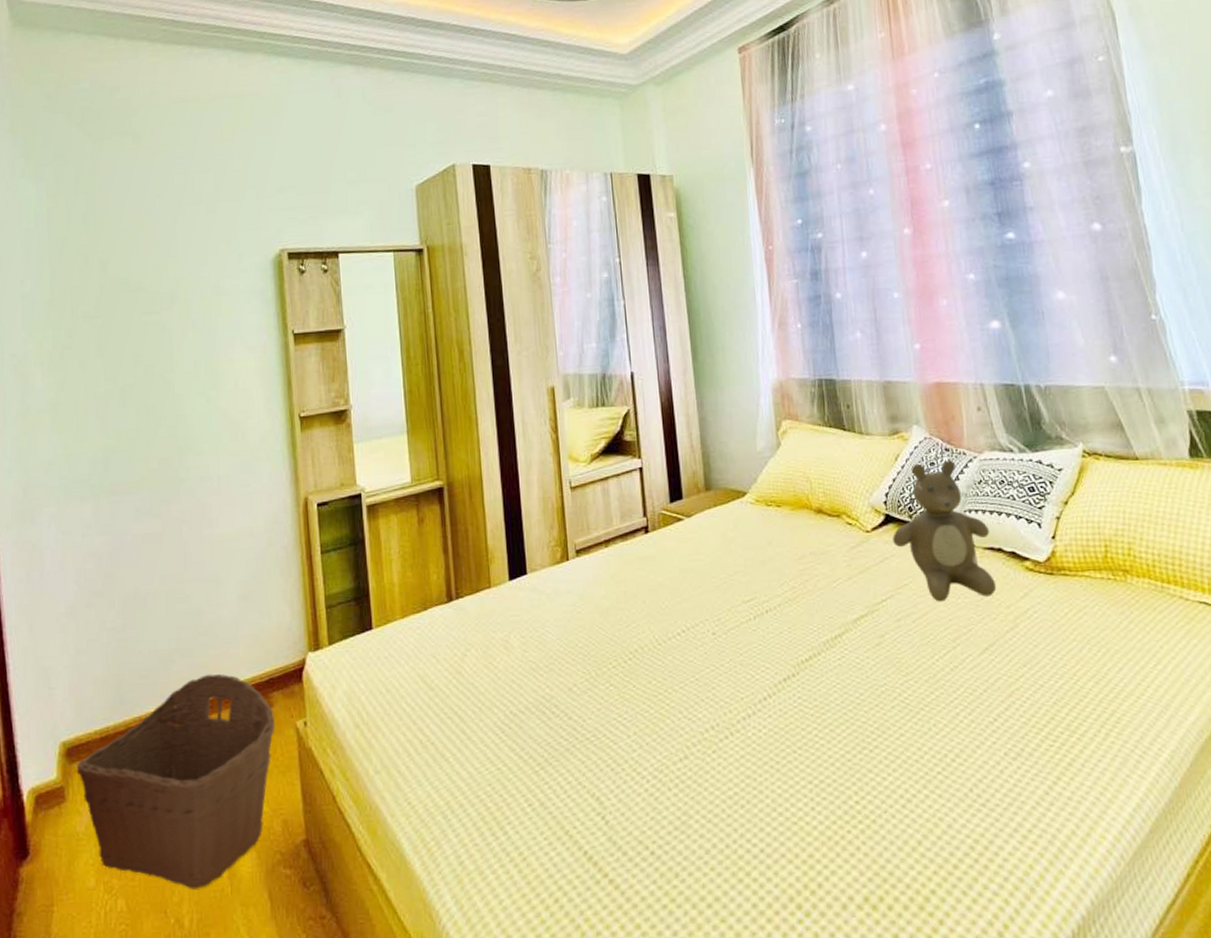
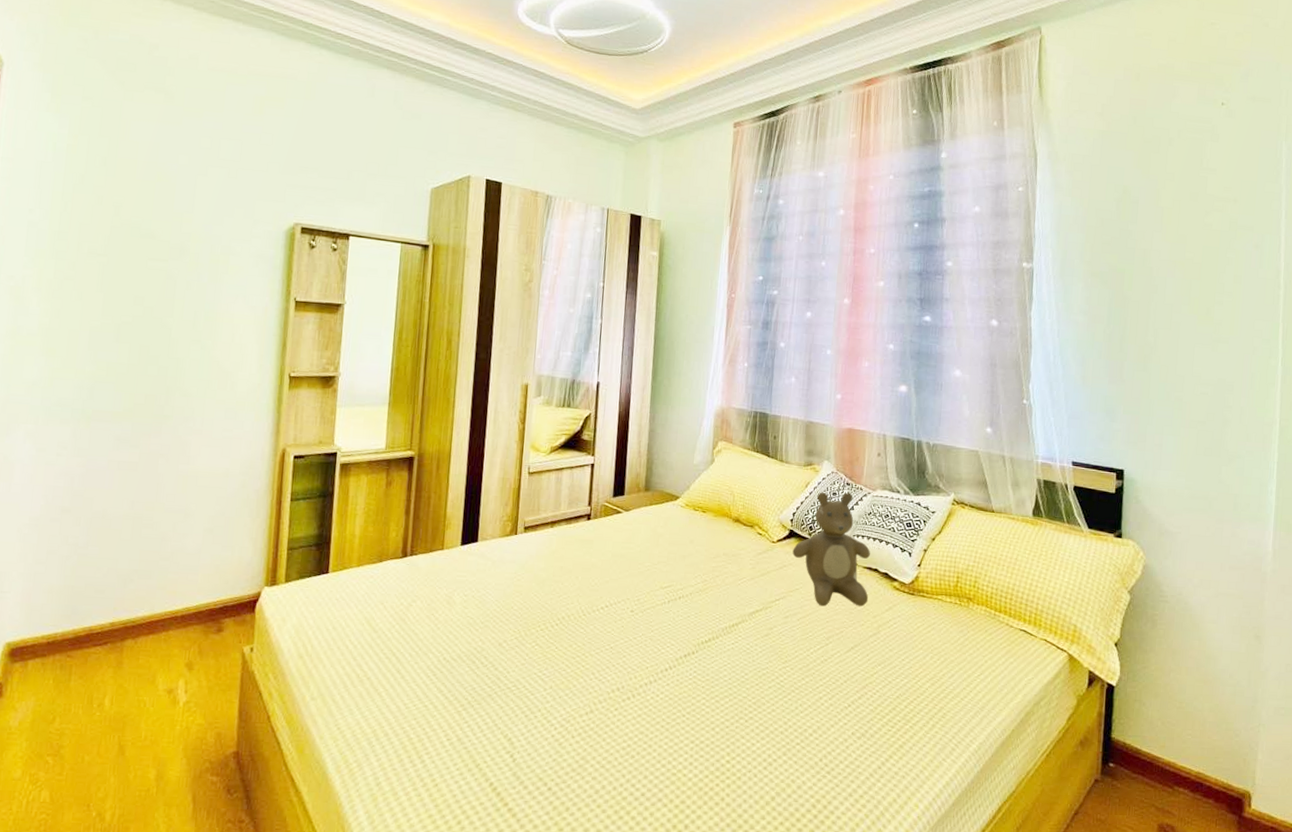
wicker basket: present [76,674,275,889] -> none [17,595,223,787]

